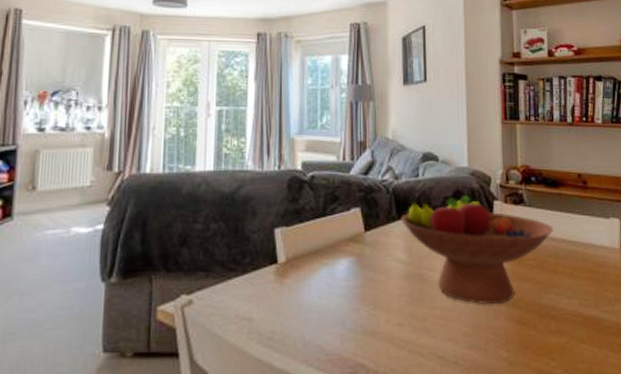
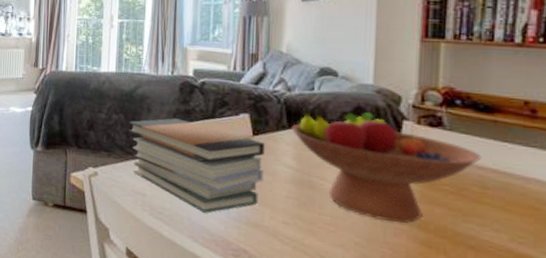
book stack: none [229,221,377,329] -> present [127,118,265,213]

